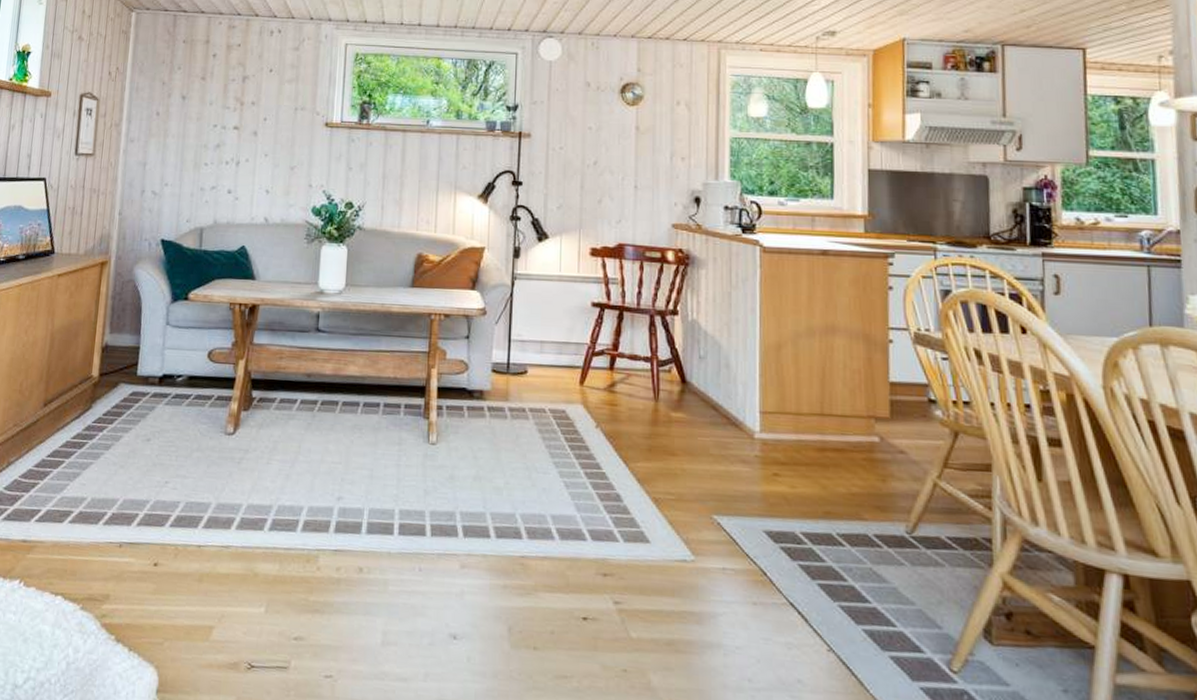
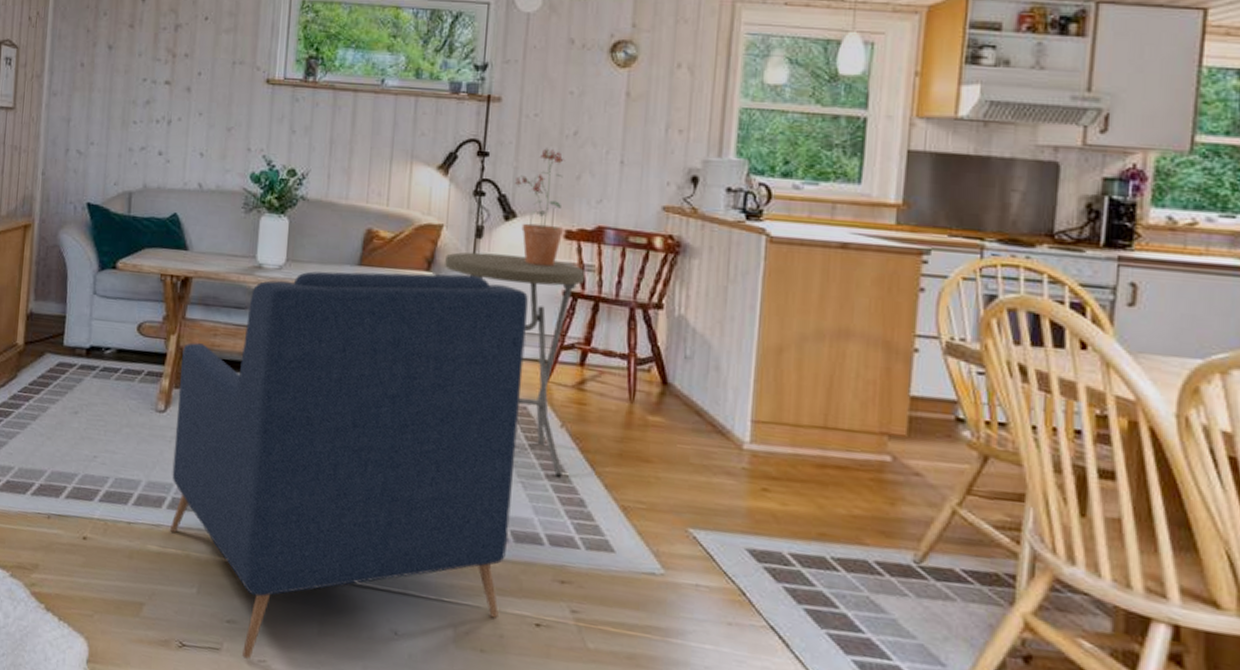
armchair: none [239,291,562,676] -> present [170,271,528,659]
side table: none [488,271,610,475] -> present [445,252,586,477]
potted plant: none [546,176,590,281] -> present [515,148,566,267]

